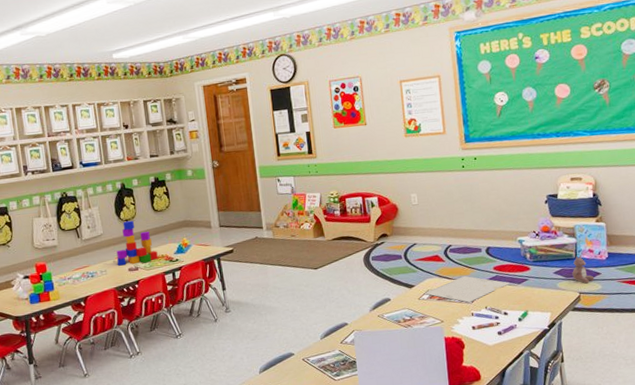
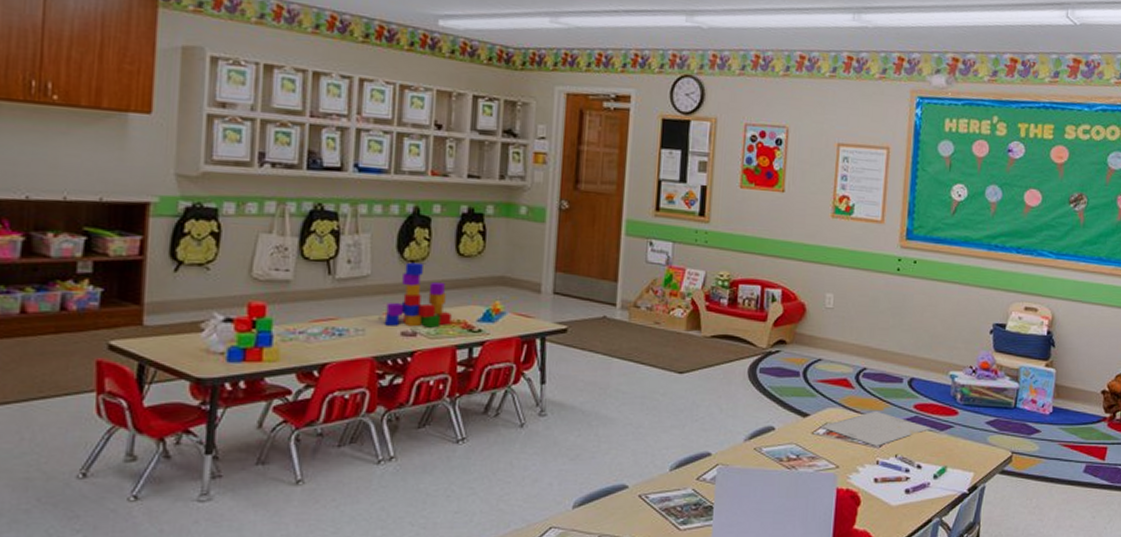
stuffed animal: present [572,255,595,284] -> none [1007,404,1032,442]

